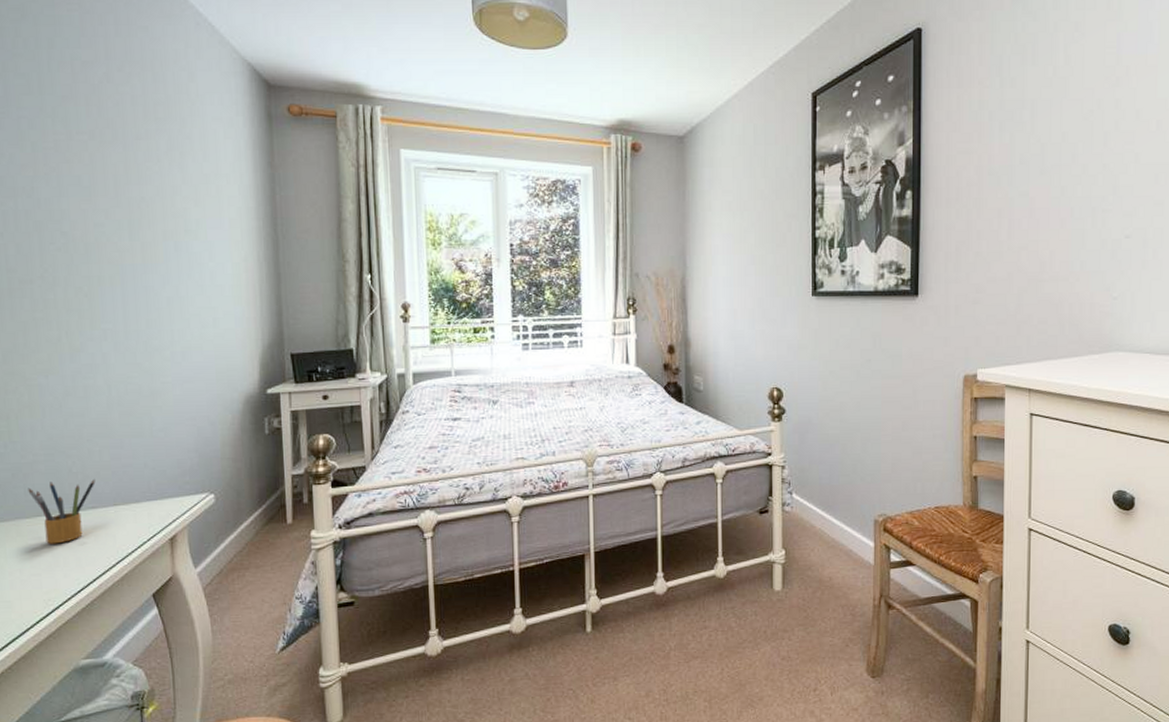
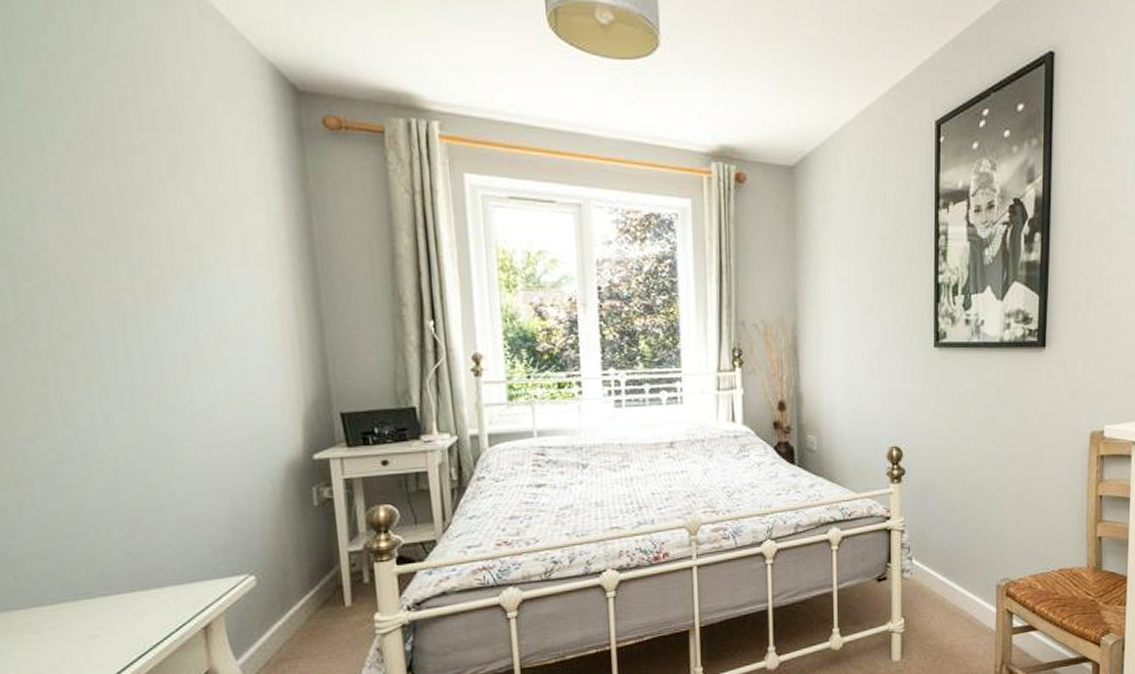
pencil box: present [28,479,96,544] -> none [19,562,105,639]

